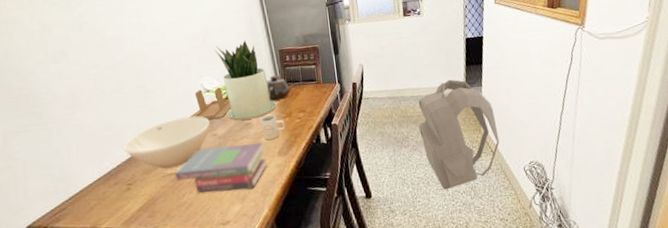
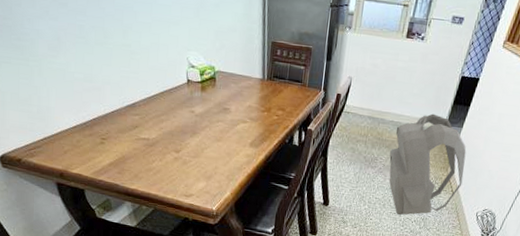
bowl: present [123,116,210,169] -> none [101,86,190,134]
books: present [175,143,267,193] -> none [148,121,238,171]
napkin holder: present [191,87,231,120] -> none [172,63,213,97]
planter: present [214,40,276,121] -> none [206,22,258,106]
mug: present [260,114,286,140] -> none [238,104,263,130]
teapot: present [266,75,291,101] -> none [252,66,276,93]

